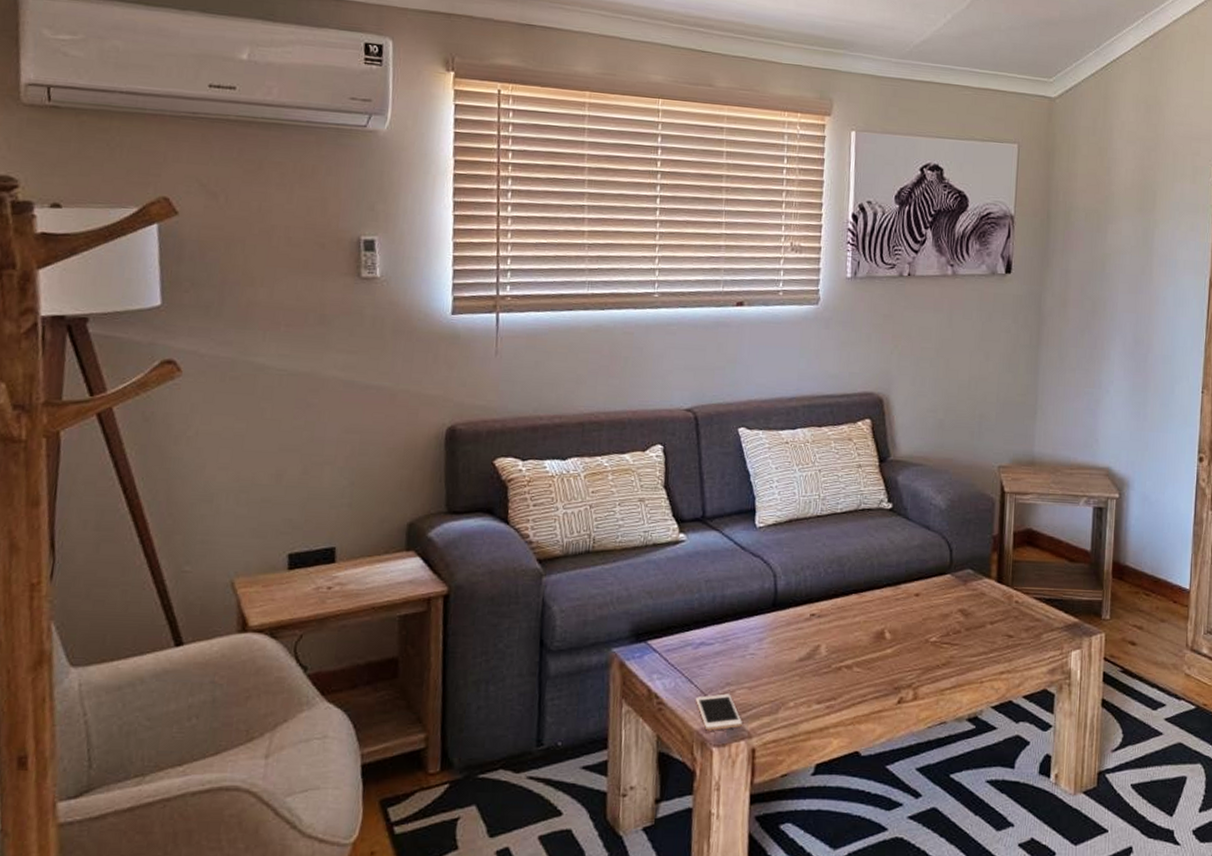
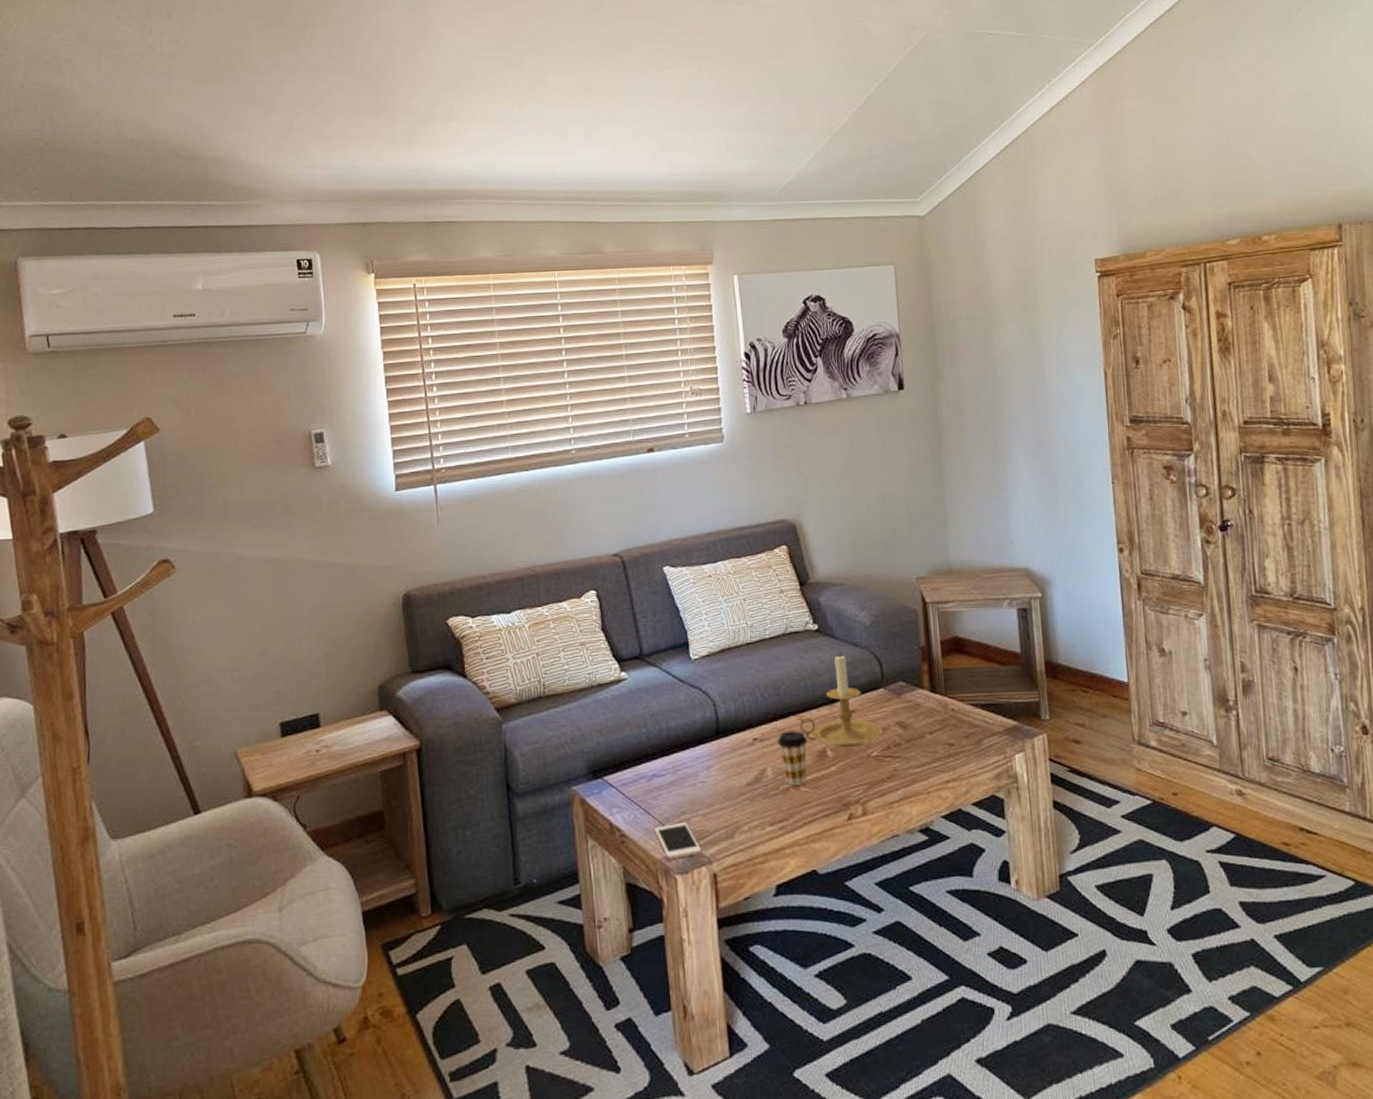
coffee cup: none [835,608,867,665] -> present [777,729,808,785]
candle holder: none [859,534,945,630] -> present [797,652,884,747]

